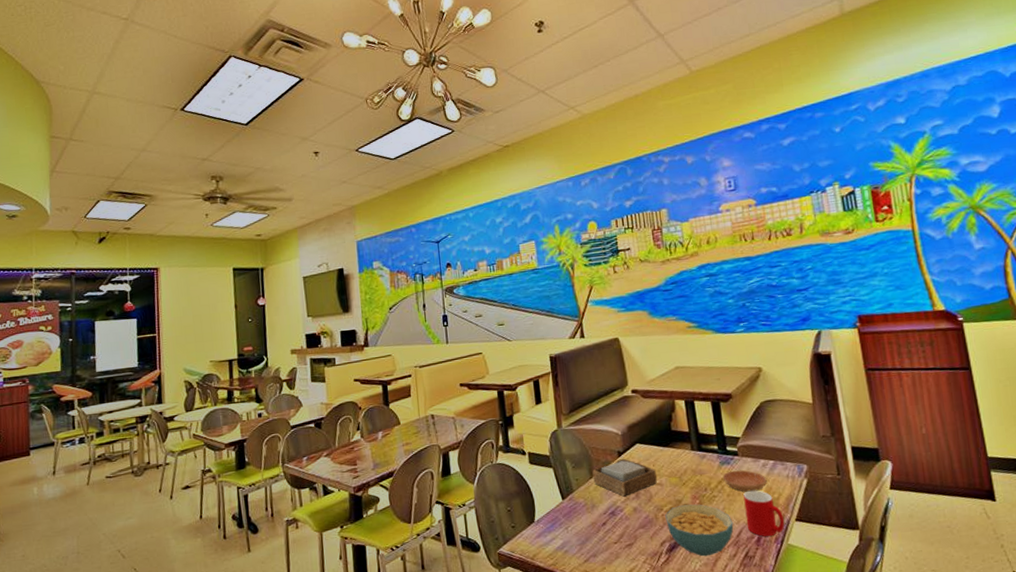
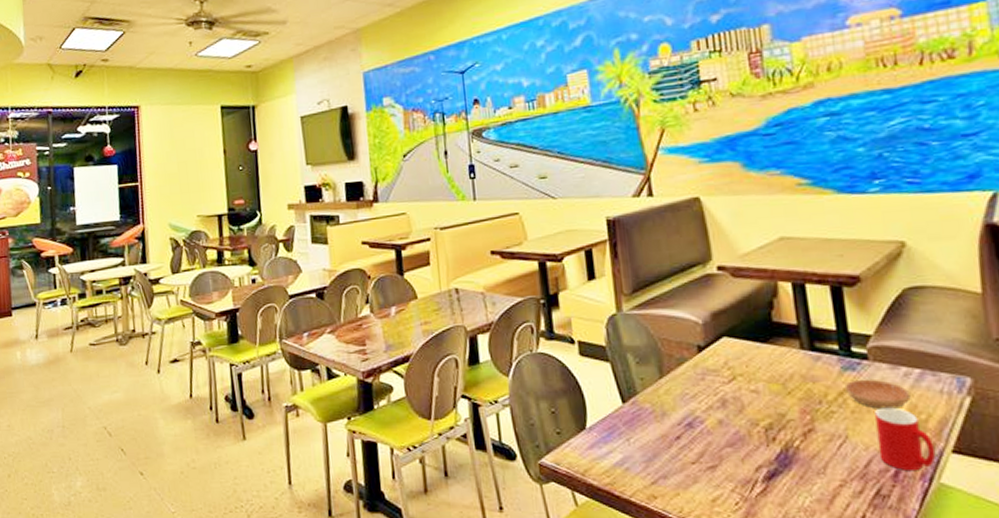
napkin holder: present [592,458,657,497] -> none [663,355,751,405]
cereal bowl: present [665,504,734,557] -> none [762,419,860,490]

